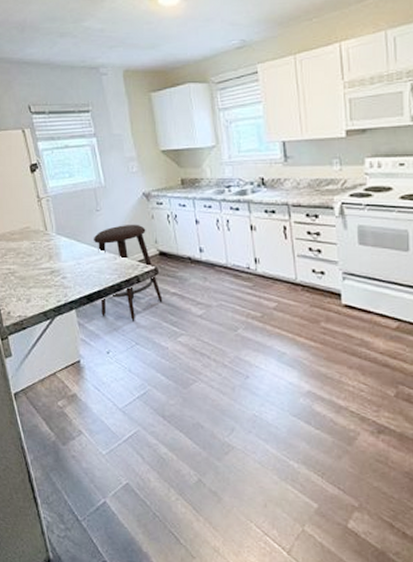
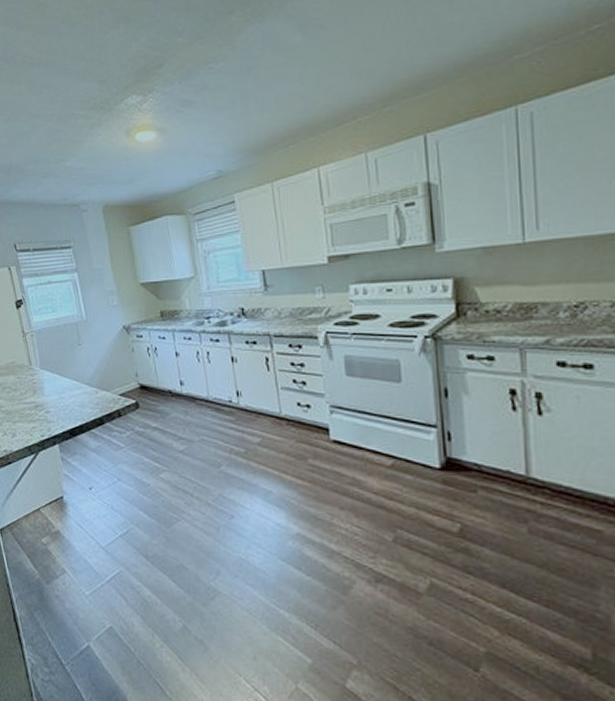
stool: present [93,224,163,321] -> none [75,357,144,457]

